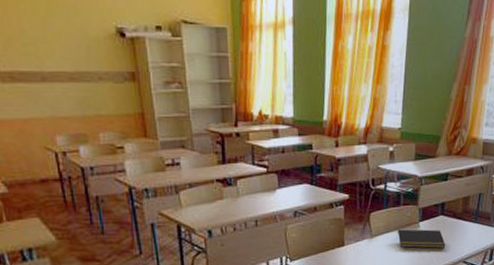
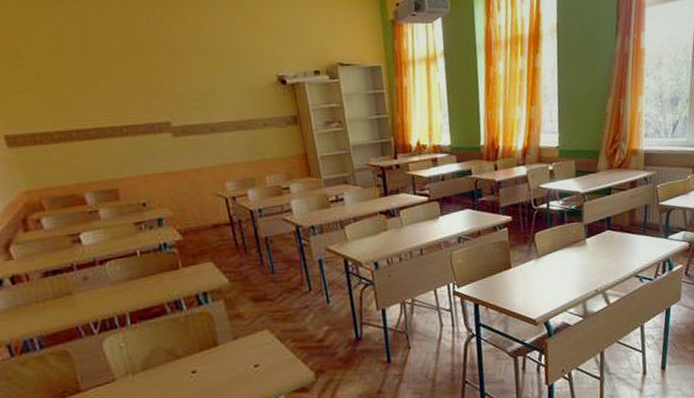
notepad: present [396,229,446,249] -> none [563,245,616,266]

